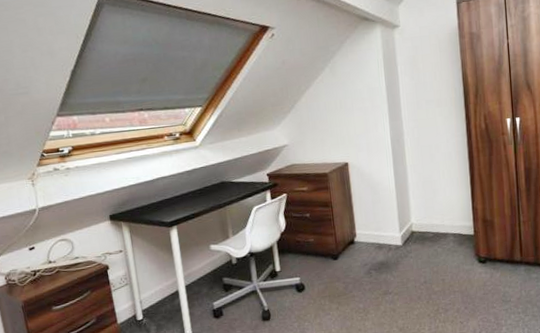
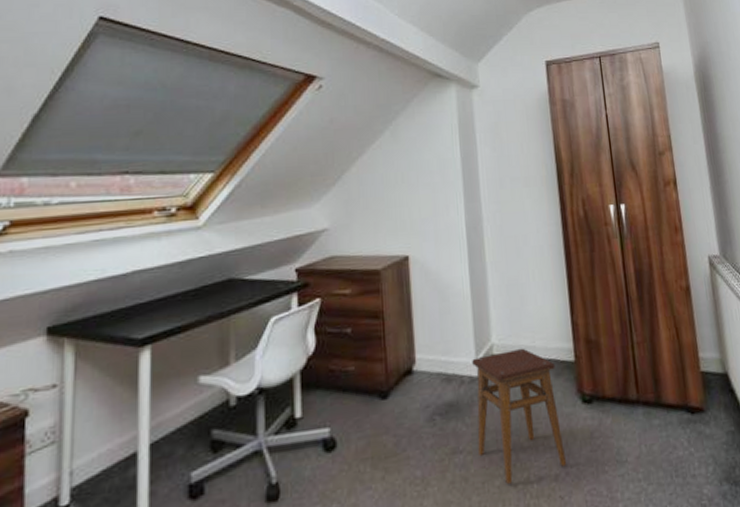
stool: none [397,226,466,313] -> present [472,348,567,484]

